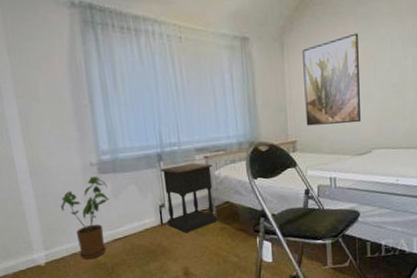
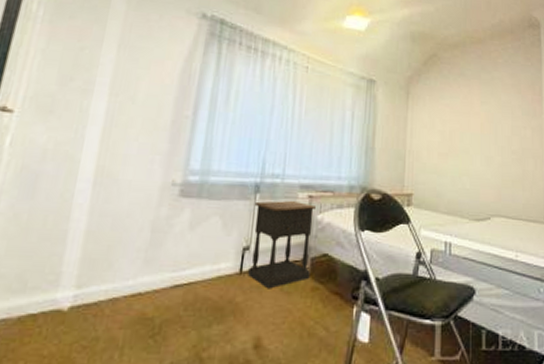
house plant: present [61,177,109,259] -> none [117,199,186,308]
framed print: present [302,33,362,126] -> none [424,95,482,185]

